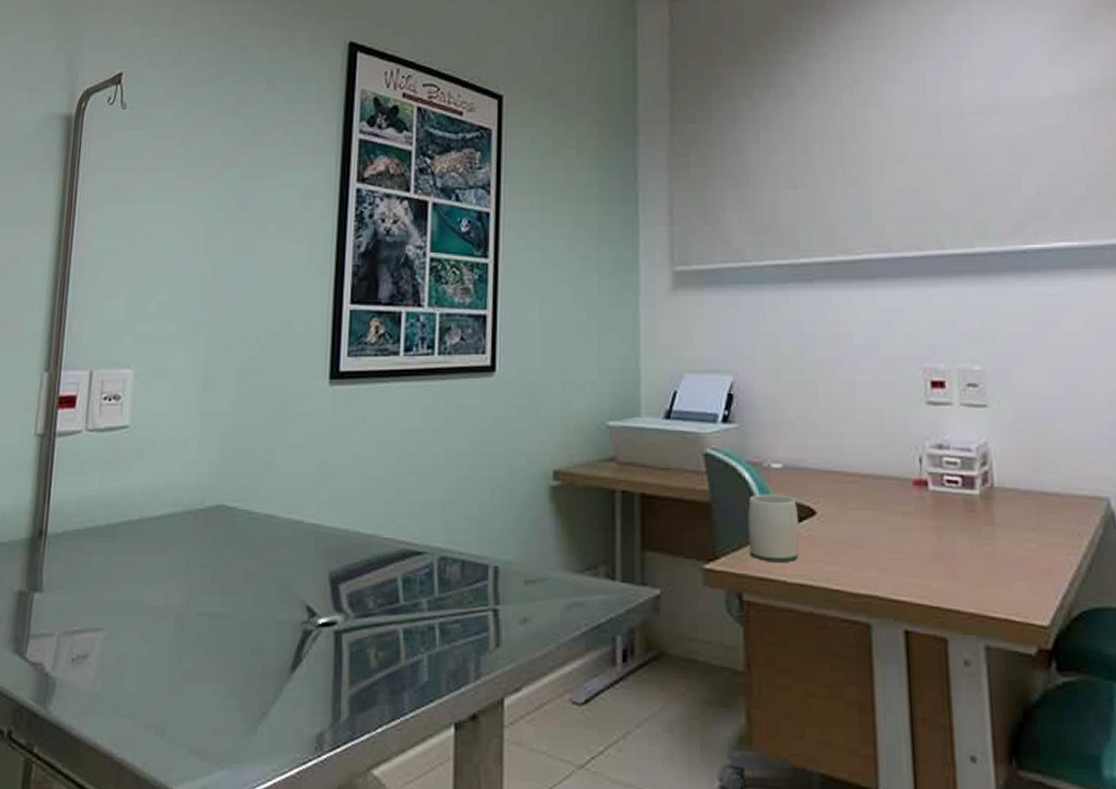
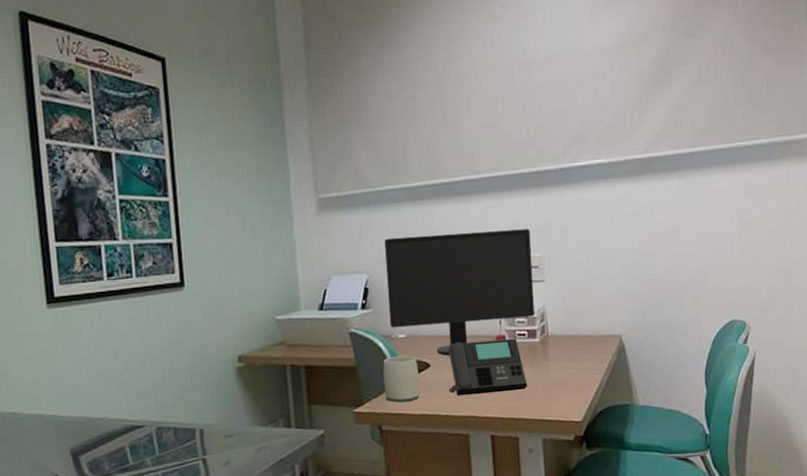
computer monitor: none [758,329,973,500] -> present [384,229,535,355]
phone: none [842,482,962,566] -> present [448,338,528,396]

